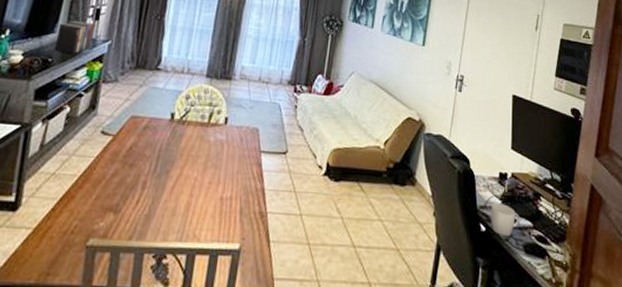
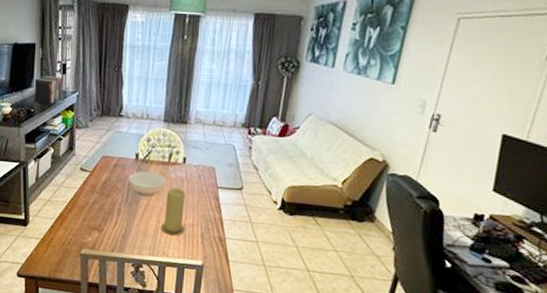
bowl: none [159,134,204,165] -> present [128,171,166,196]
candle: none [193,153,225,213] -> present [161,187,185,236]
mug: present [491,202,521,237] -> none [458,242,495,275]

